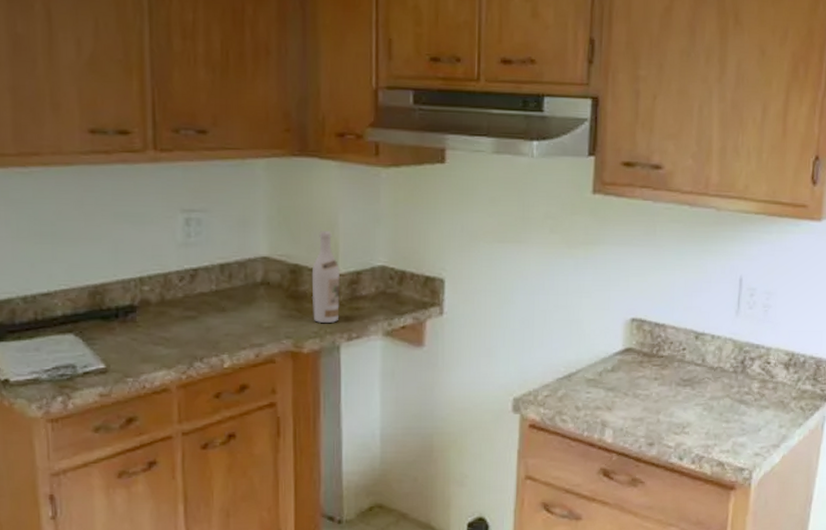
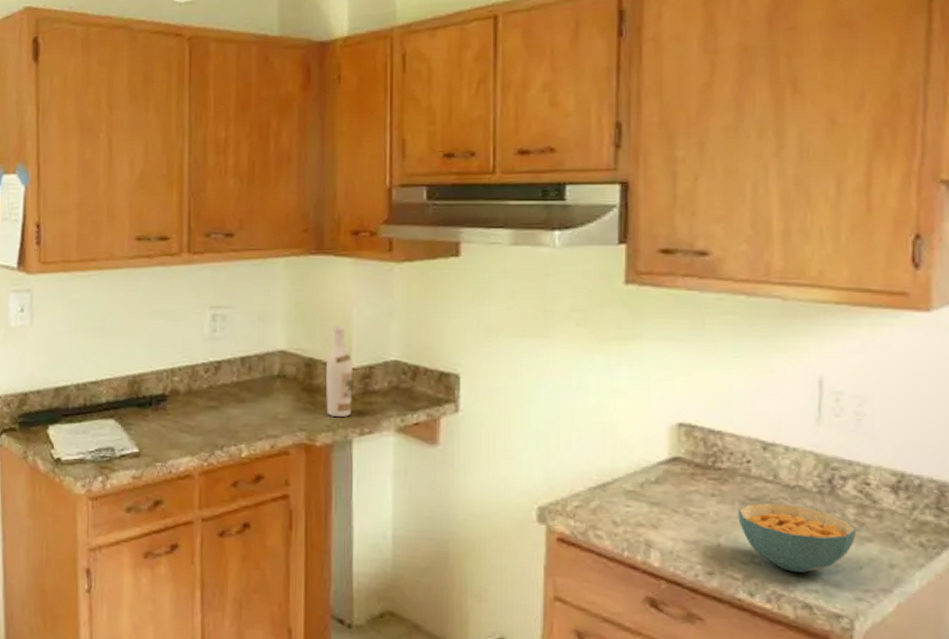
cereal bowl: none [674,382,759,437] -> present [738,502,857,573]

